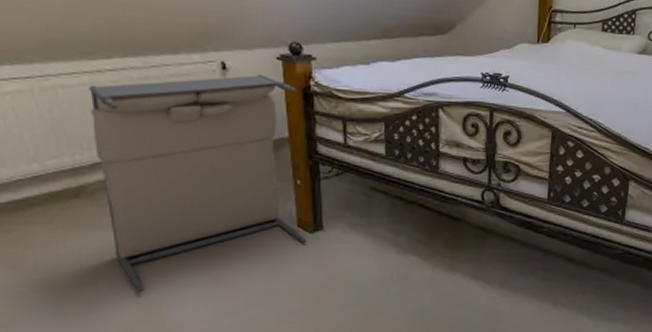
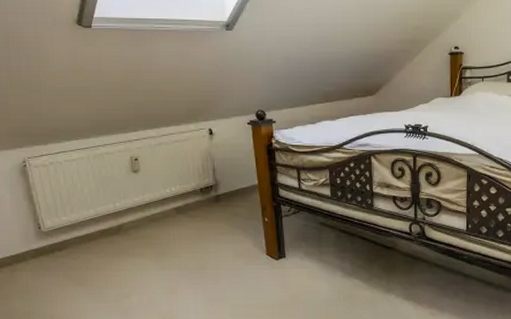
laundry hamper: present [89,74,306,292] -> none [123,137,273,304]

